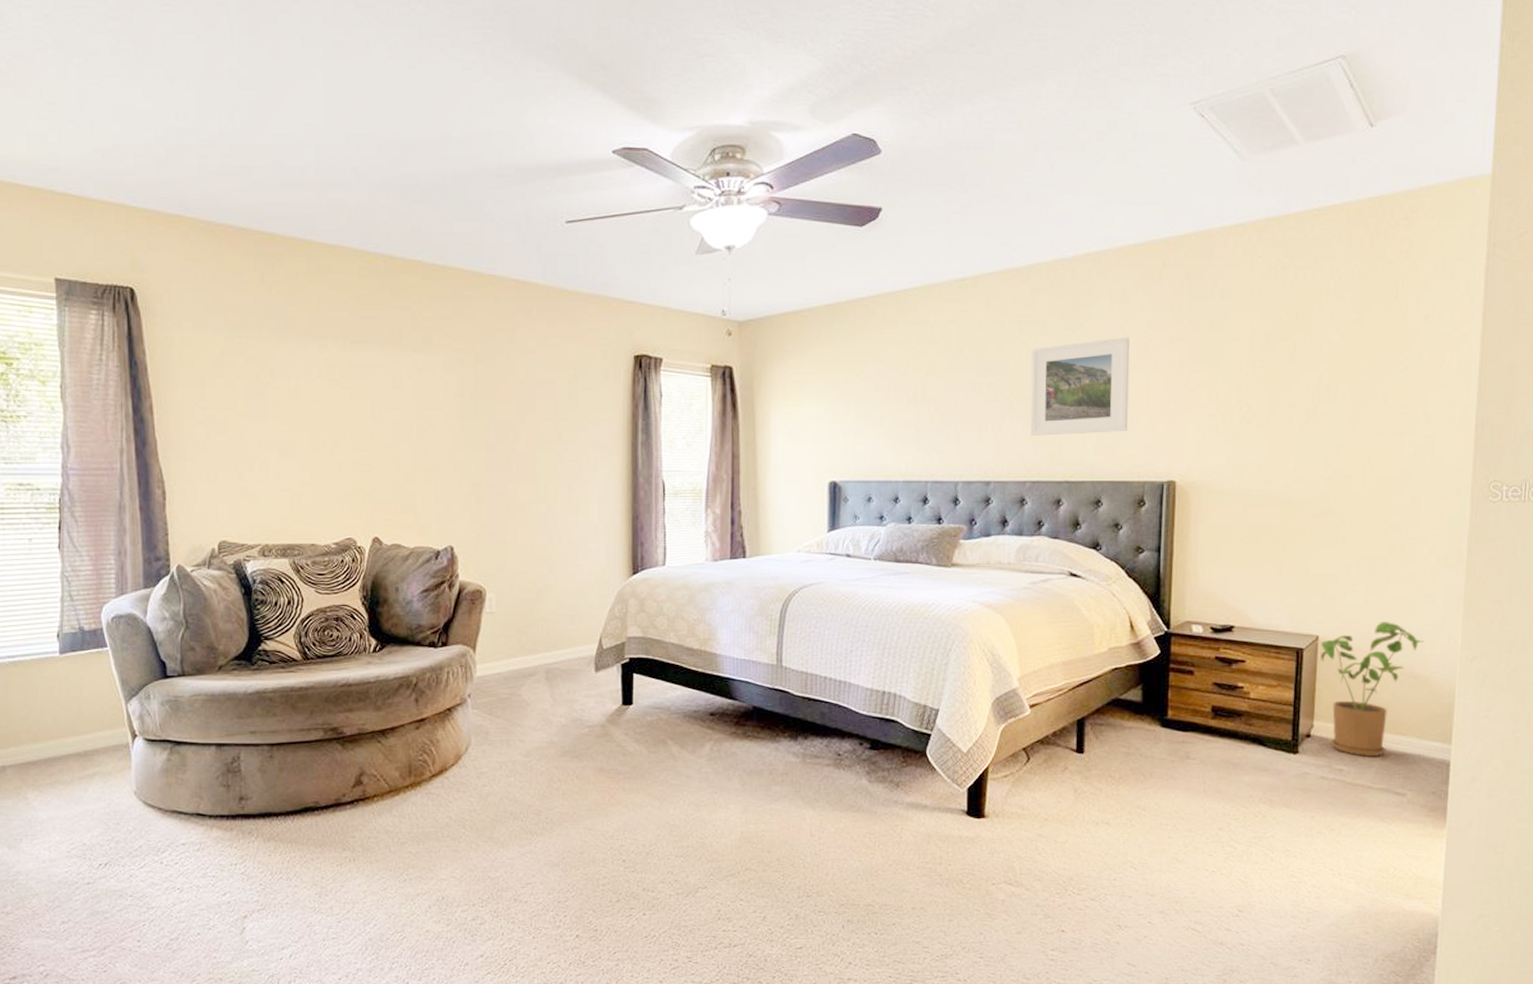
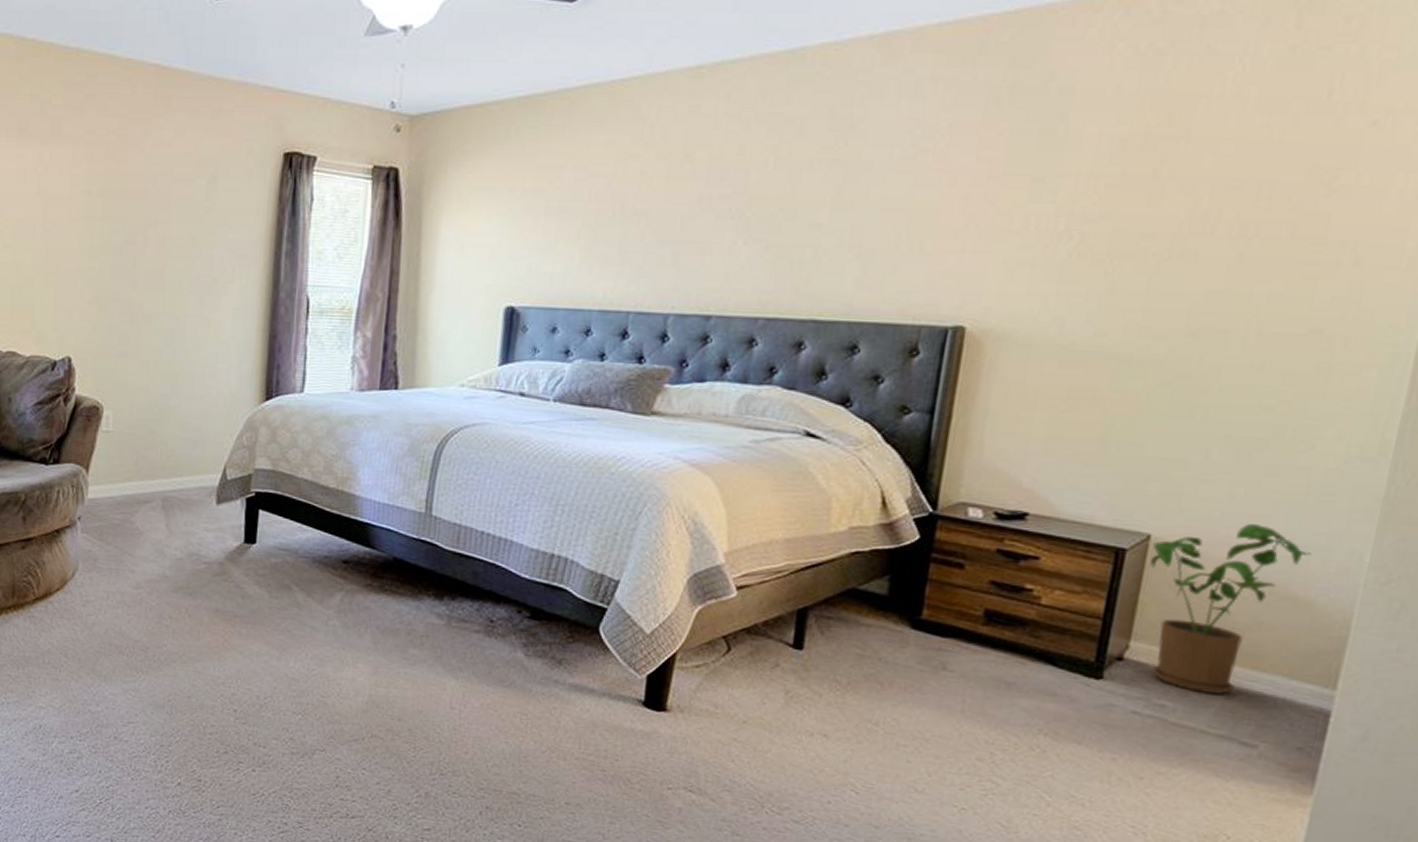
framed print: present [1030,337,1130,436] -> none [770,142,920,263]

